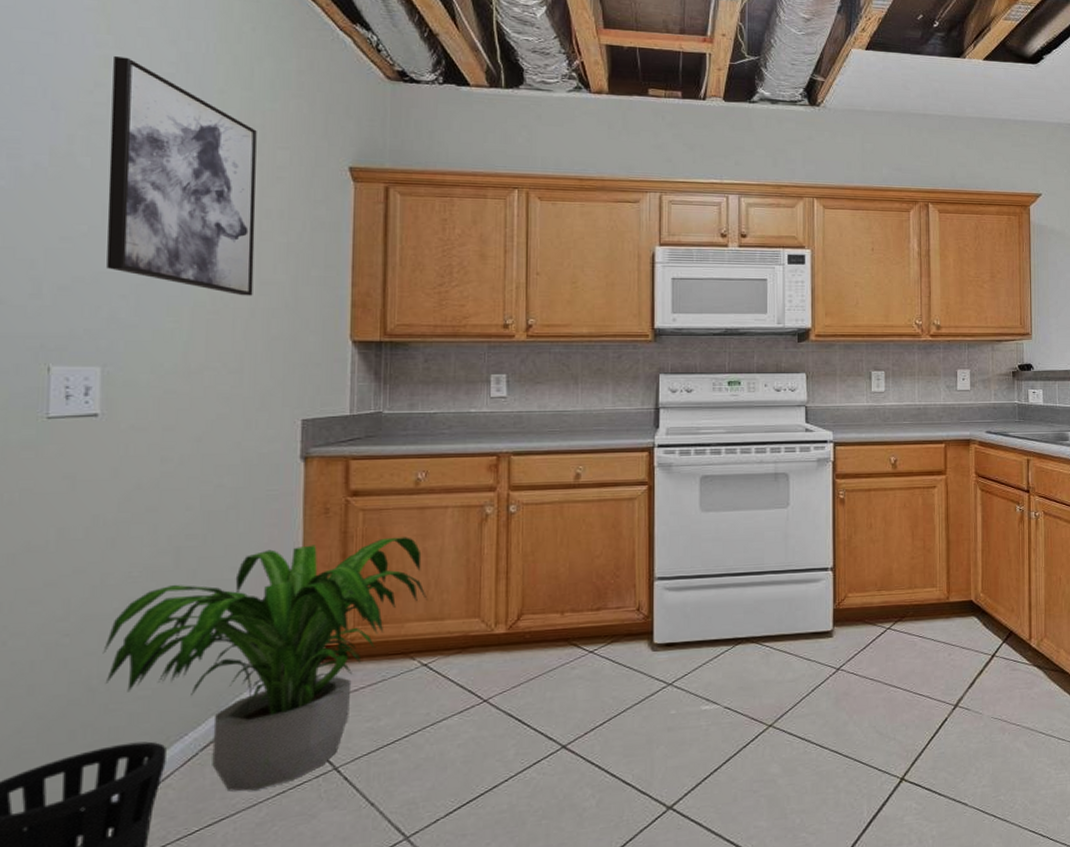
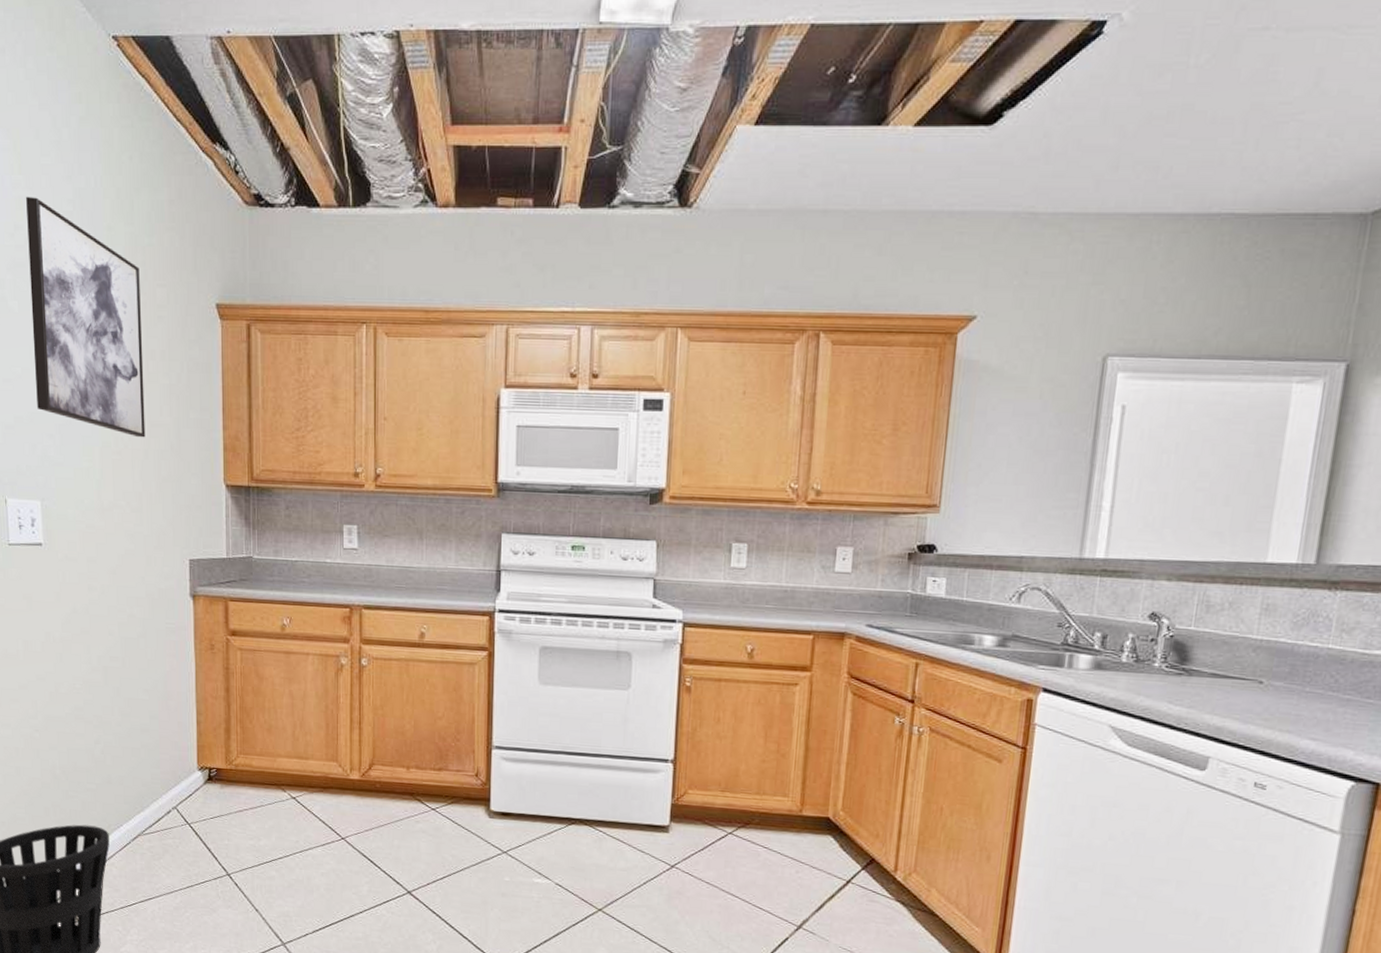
potted plant: present [102,537,428,792] -> none [61,677,295,881]

